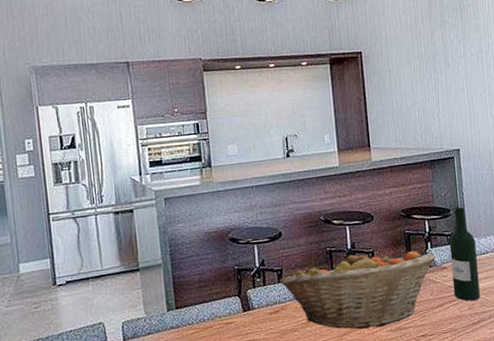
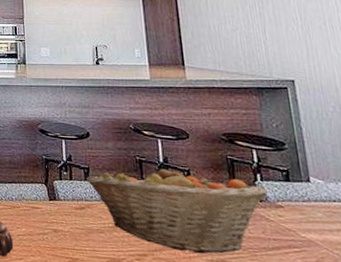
wine bottle: present [449,207,480,301] -> none [285,142,333,254]

